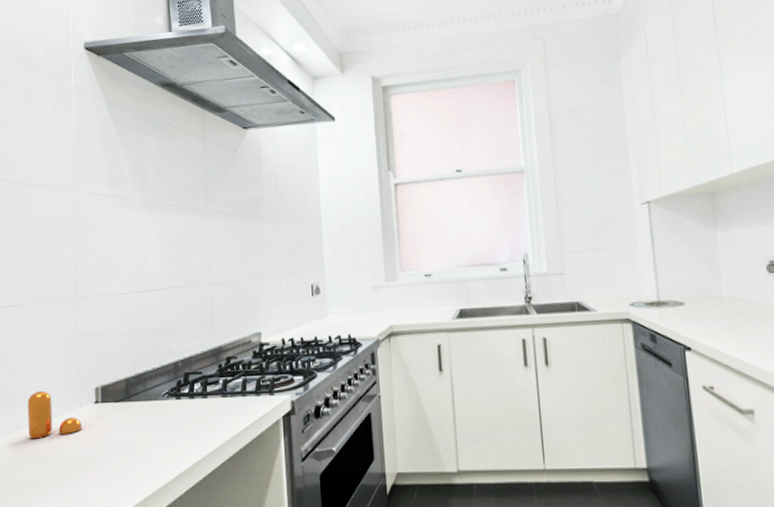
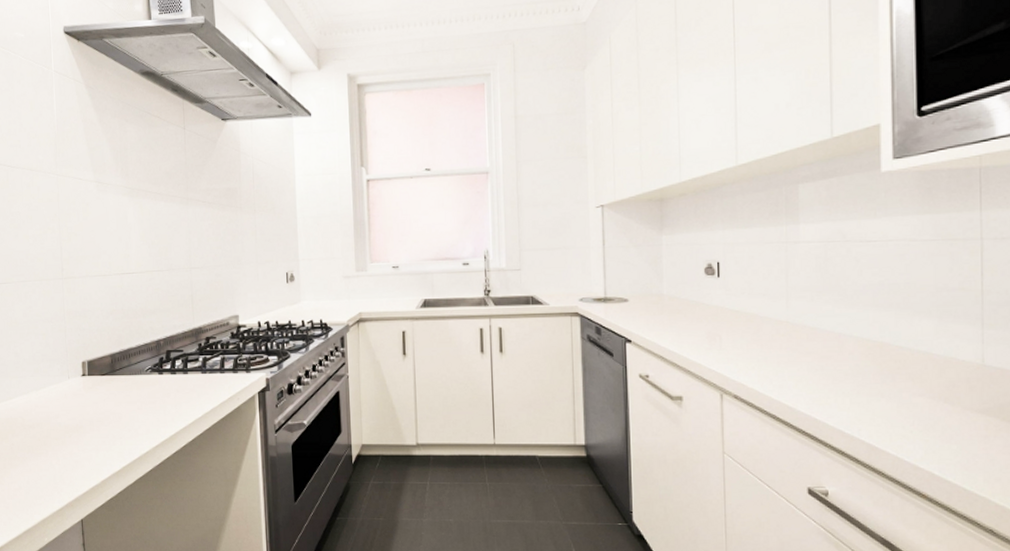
pepper shaker: present [27,390,82,439] -> none [17,363,71,407]

